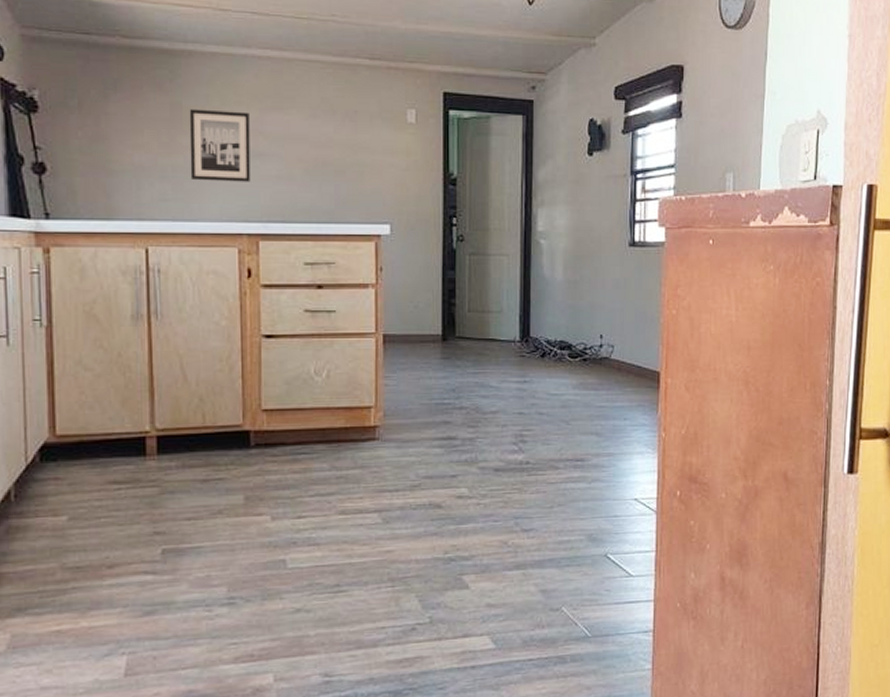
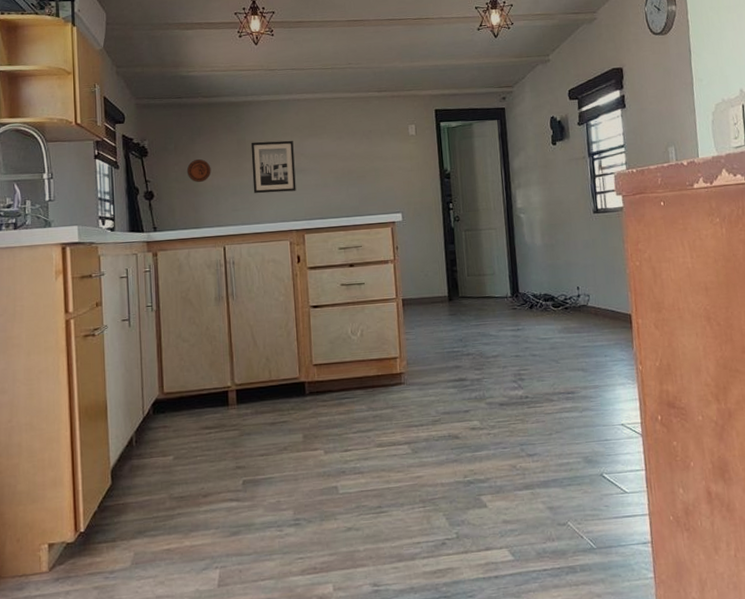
decorative plate: none [95,125,131,158] -> present [186,159,211,183]

